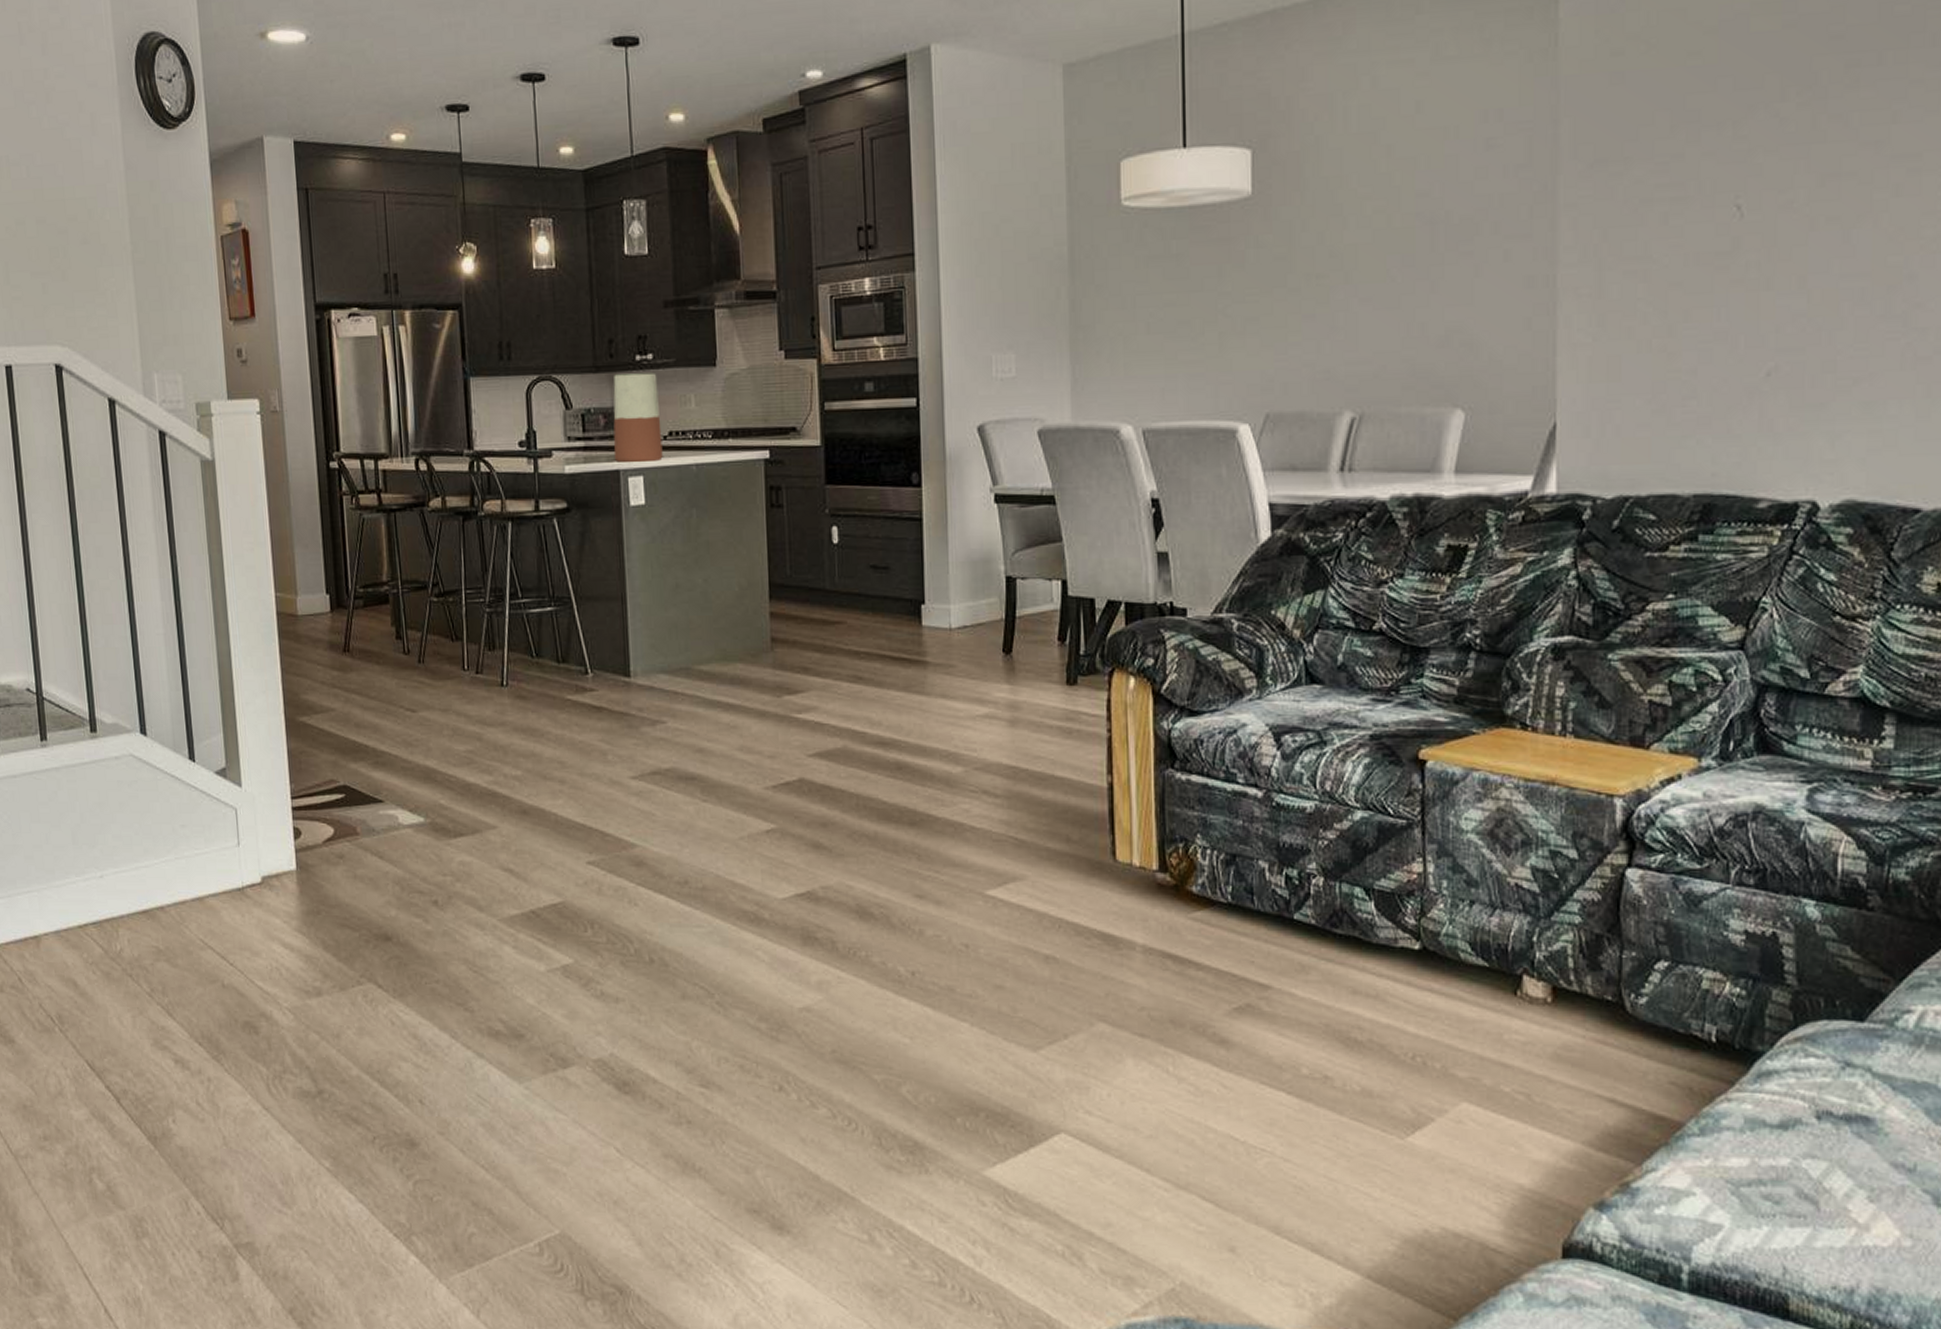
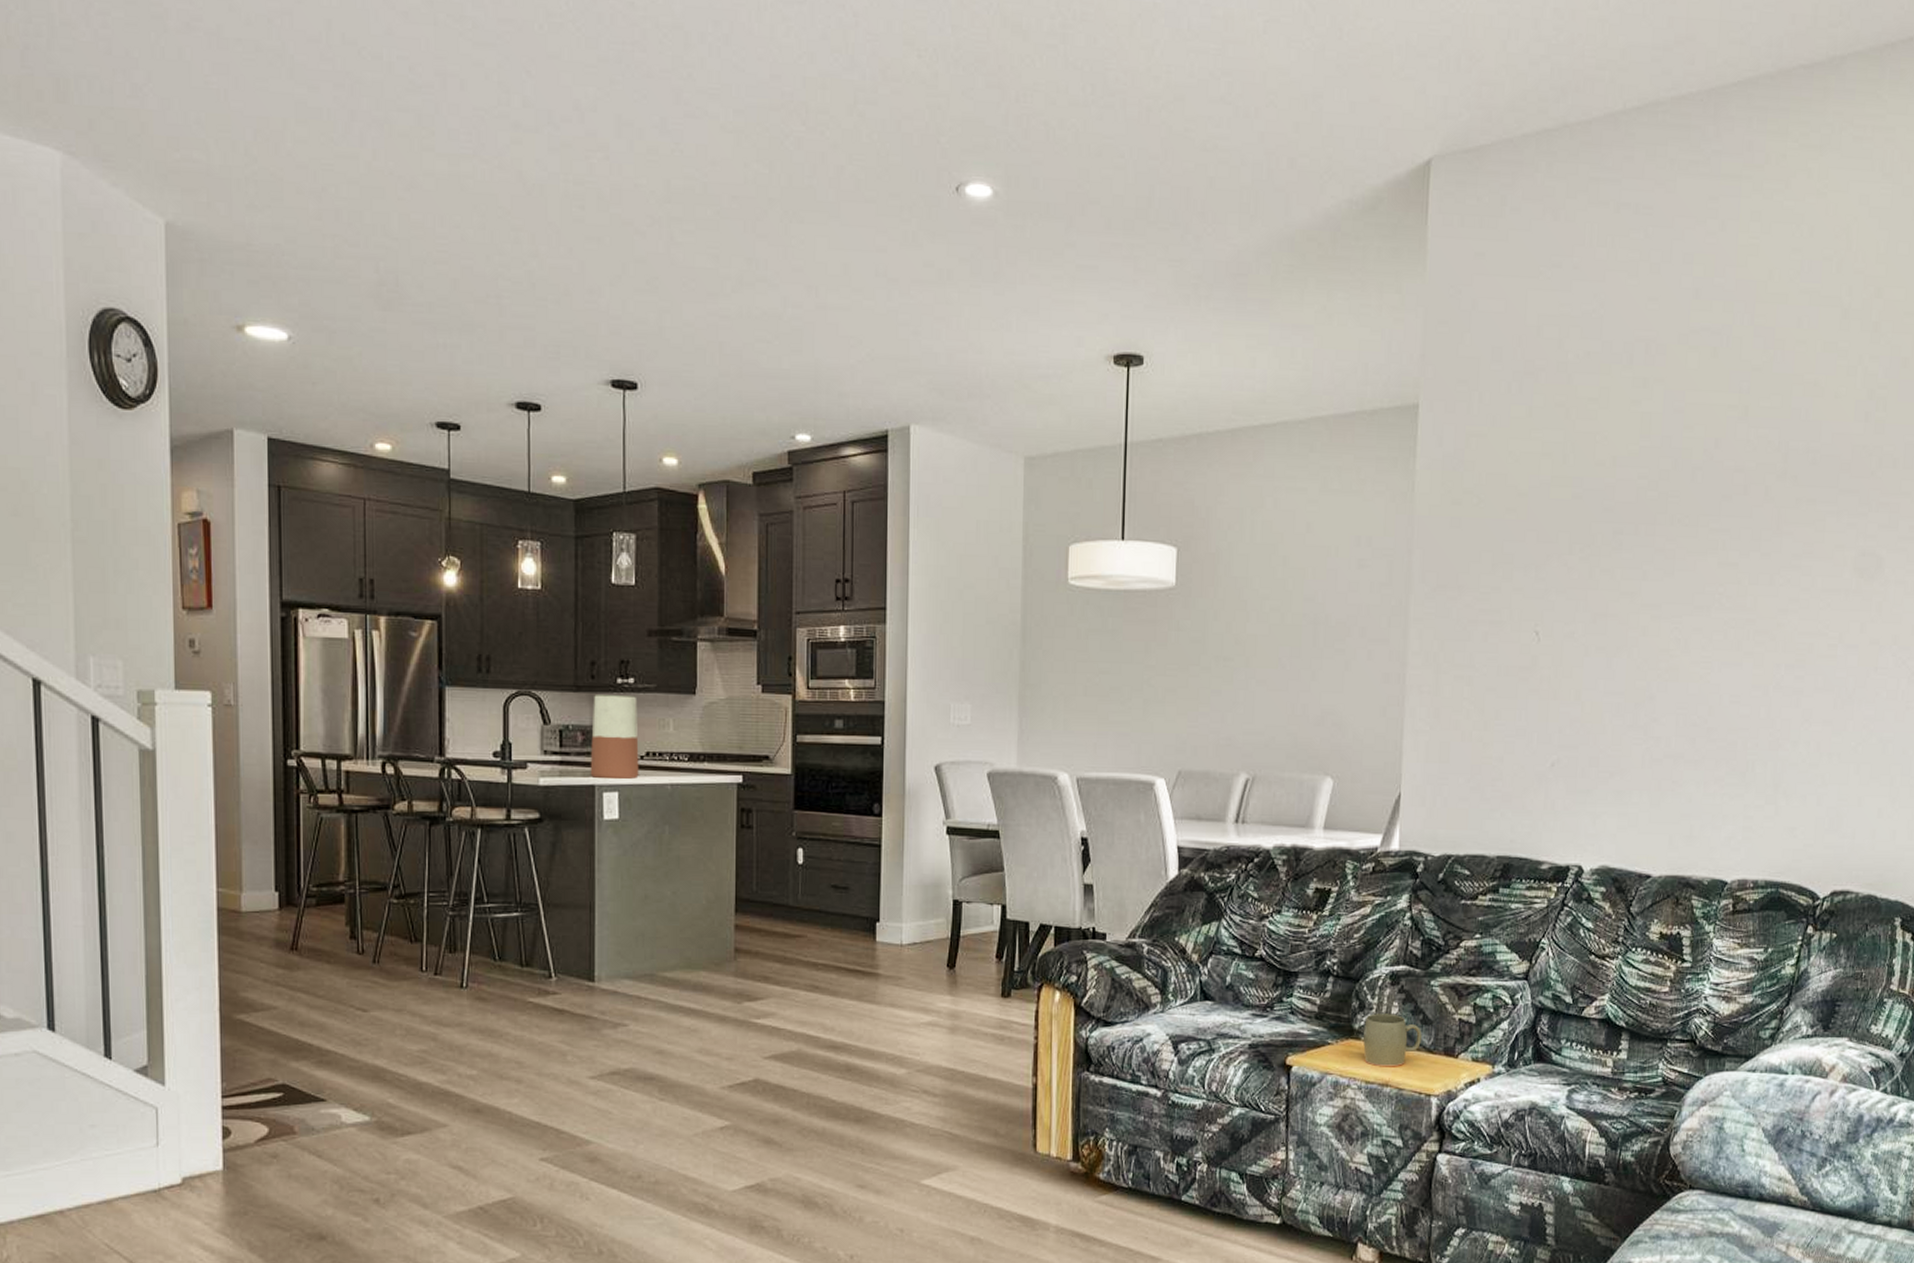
mug: none [1518,695,1598,761] -> present [1363,1013,1422,1067]

